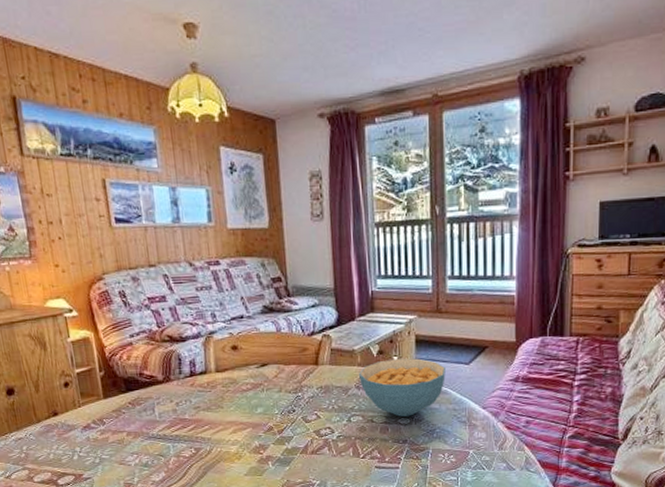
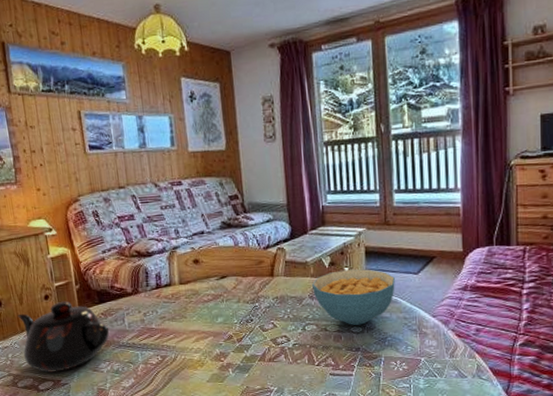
teapot: none [33,388,138,466] -> present [18,301,110,373]

